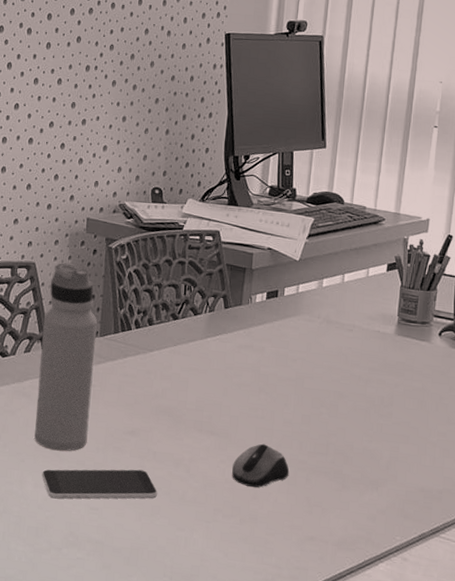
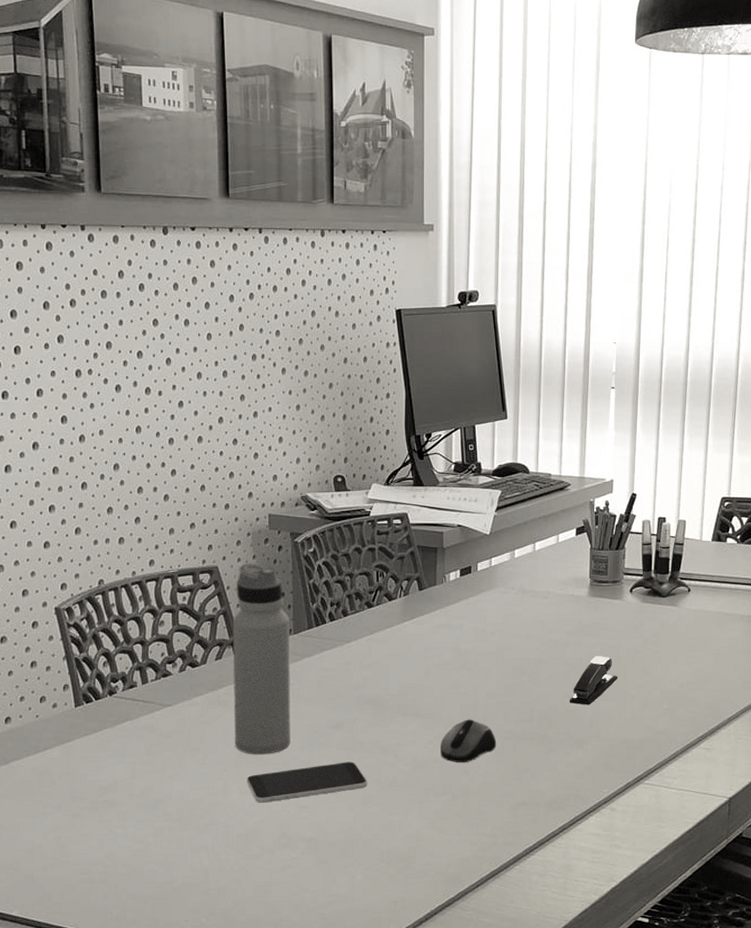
stapler: none [367,396,421,447] -> present [569,656,619,705]

